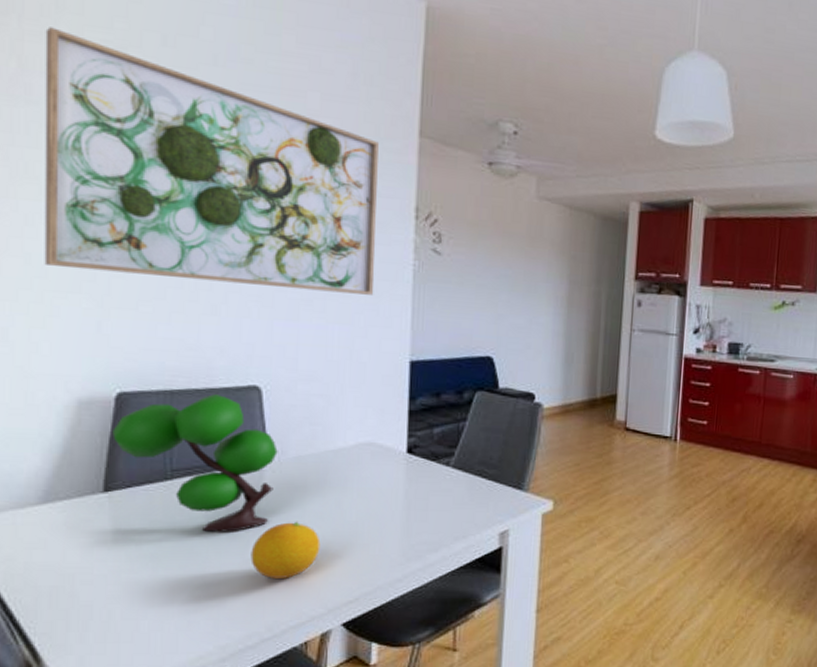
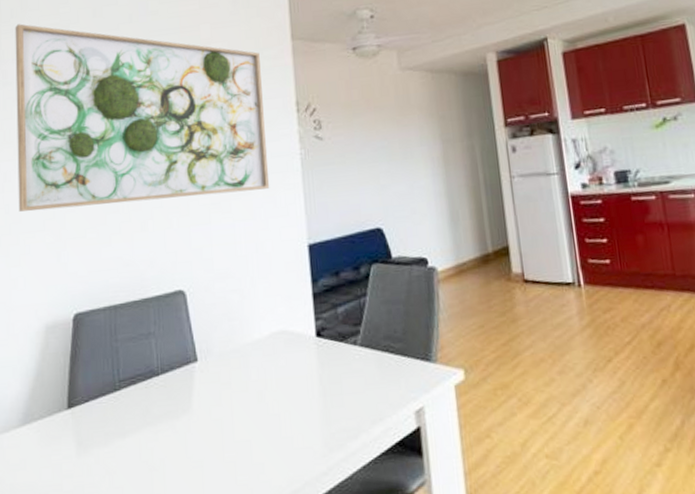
plant: present [112,394,278,532] -> none [72,303,204,439]
fruit: present [250,521,321,578] -> none [189,419,249,482]

